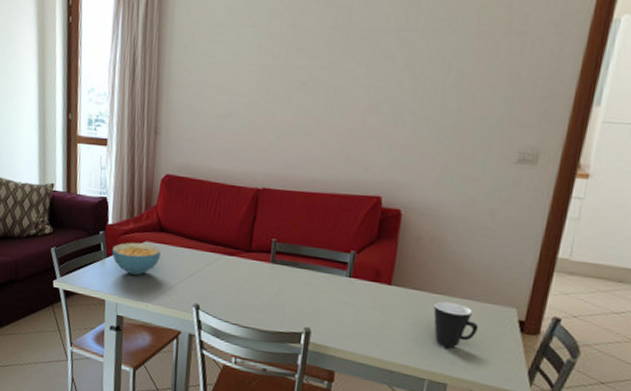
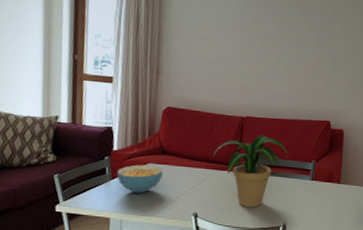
potted plant: none [220,212,318,305] -> present [214,135,289,207]

